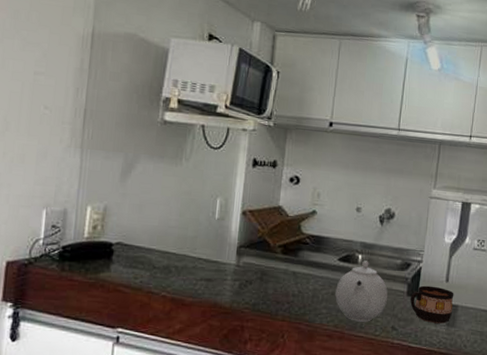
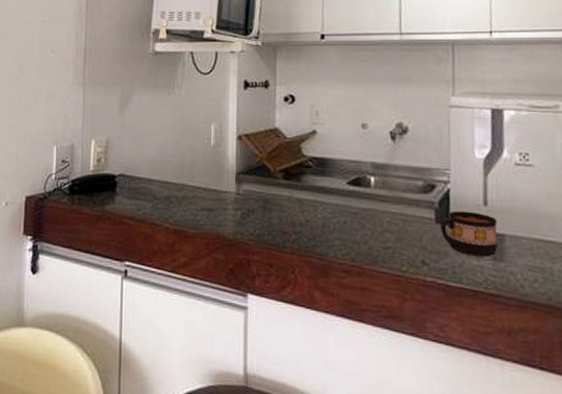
teapot: present [335,260,389,322] -> none [348,183,413,255]

